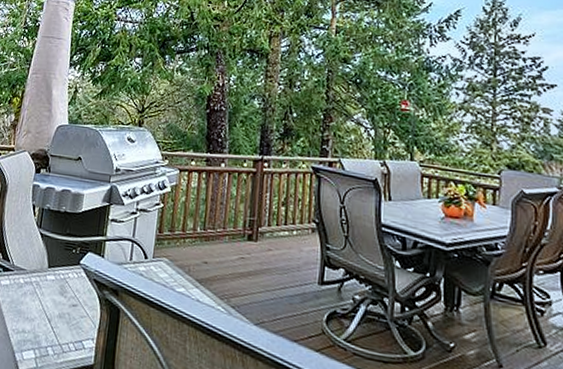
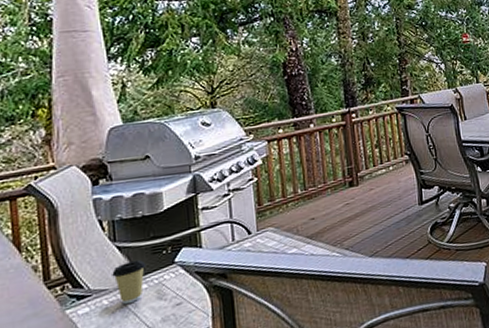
coffee cup: none [31,250,58,290] -> present [112,259,147,304]

